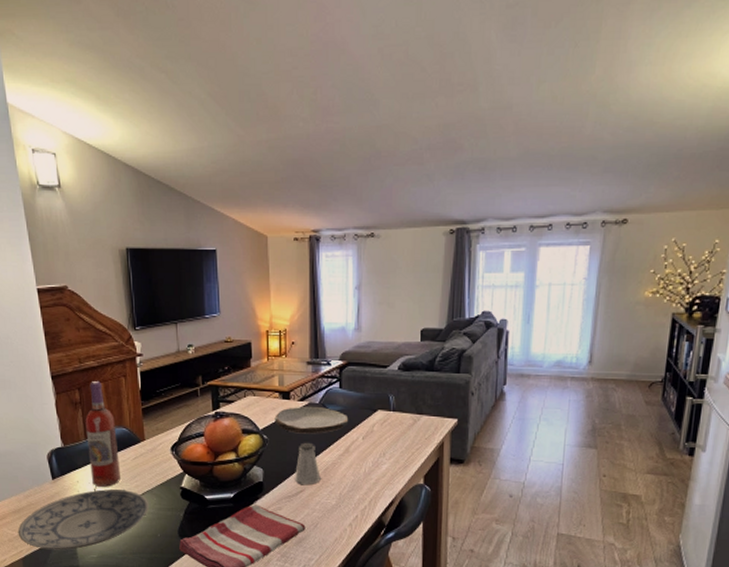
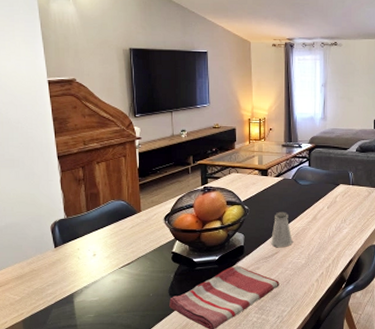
plate: present [18,489,149,550] -> none [19,255,142,312]
wine bottle: present [85,381,122,488] -> none [87,161,119,254]
plate: present [274,406,349,434] -> none [254,181,316,205]

